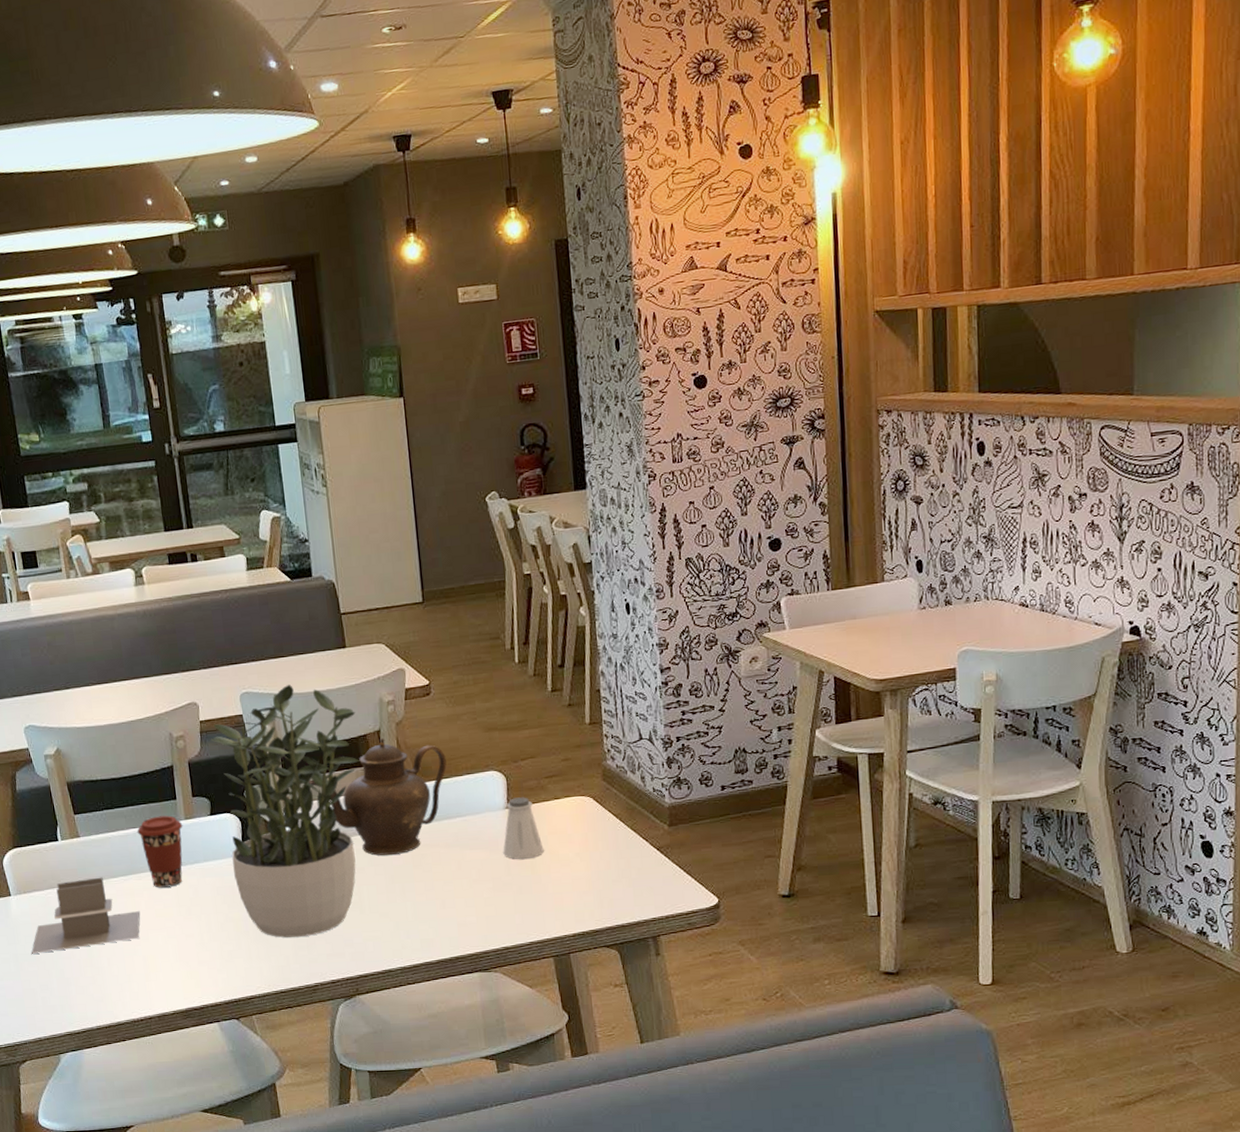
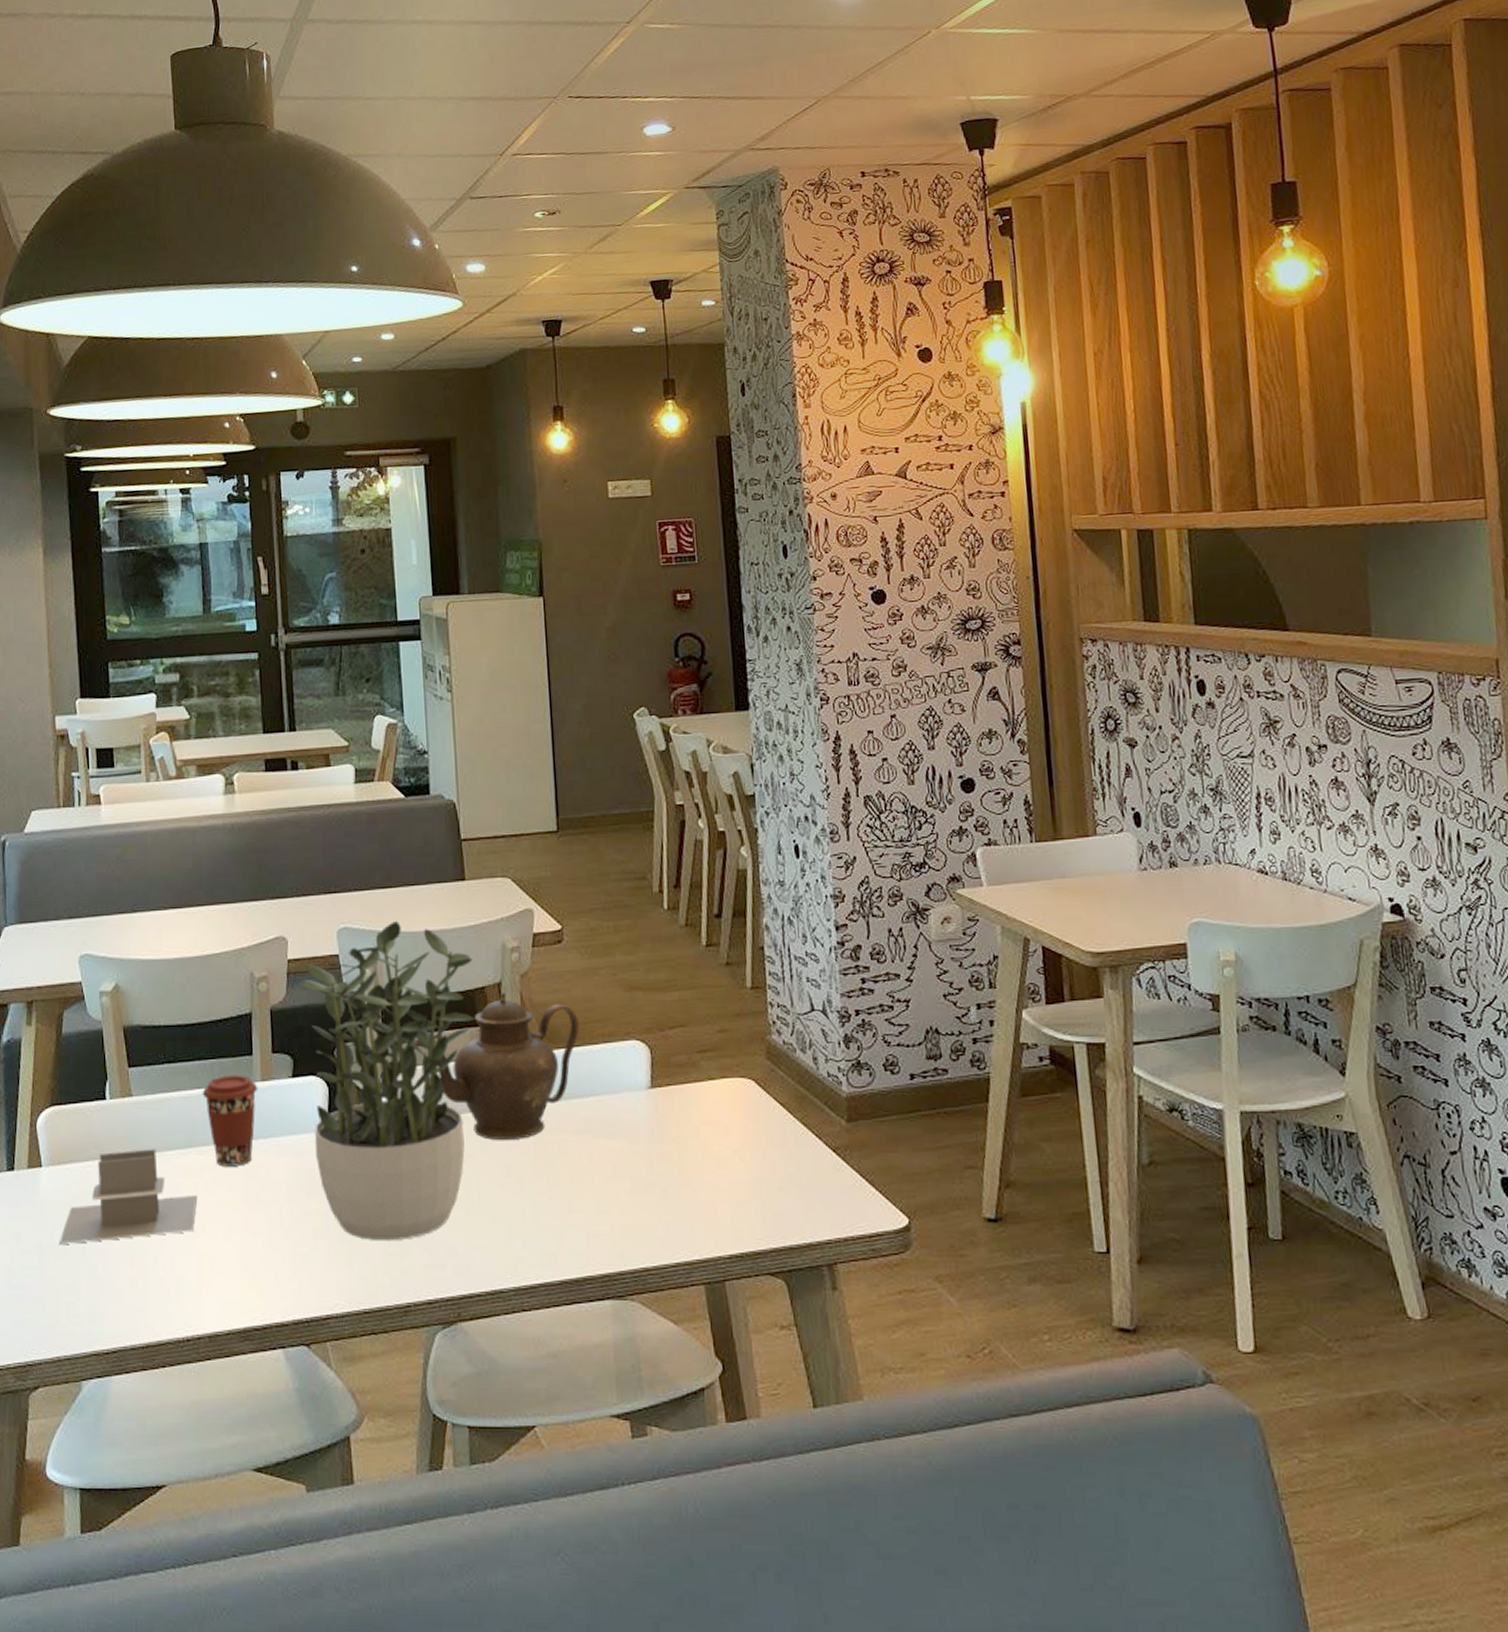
saltshaker: present [503,797,544,860] -> none [644,1075,695,1155]

